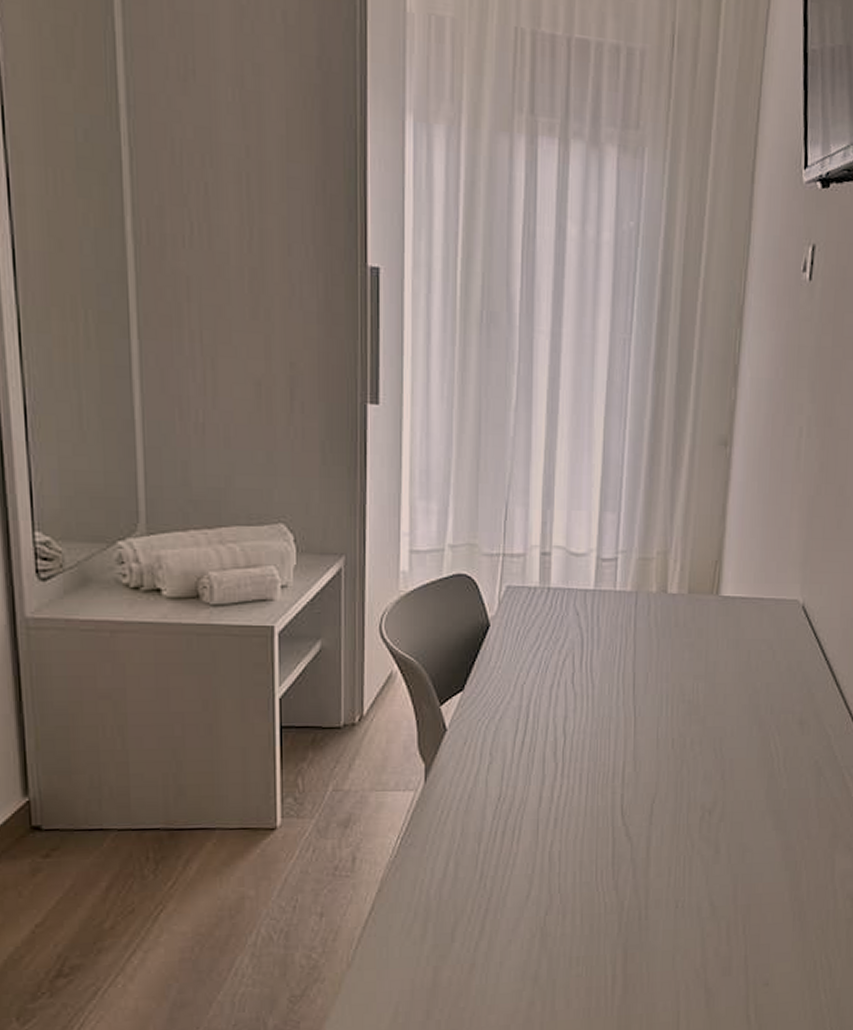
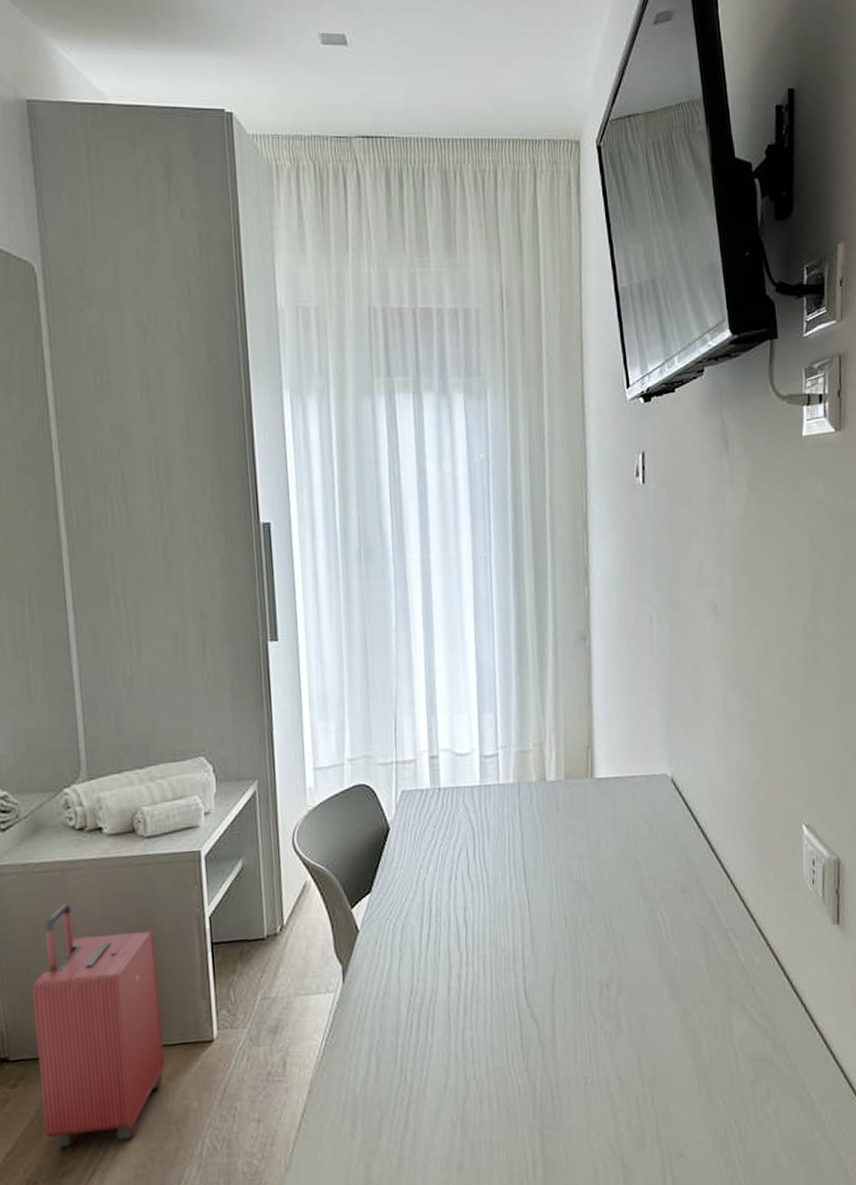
suitcase: none [71,667,220,924] -> present [32,903,165,1148]

